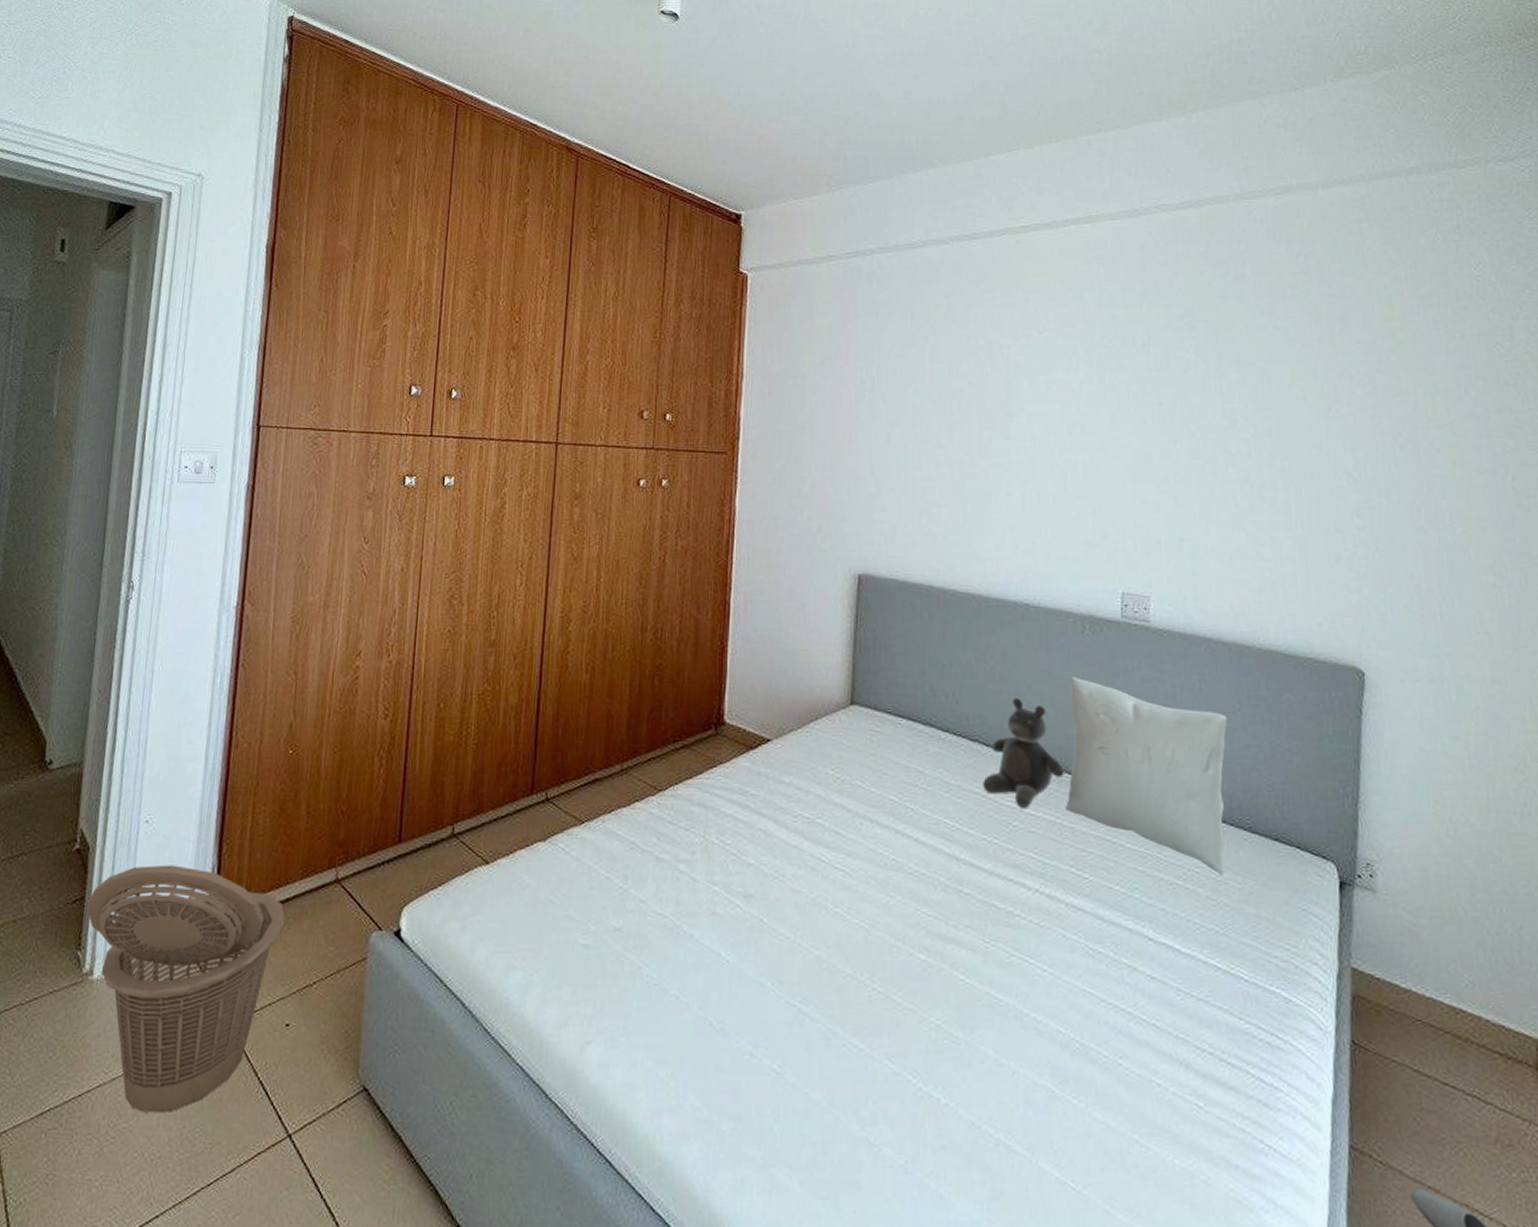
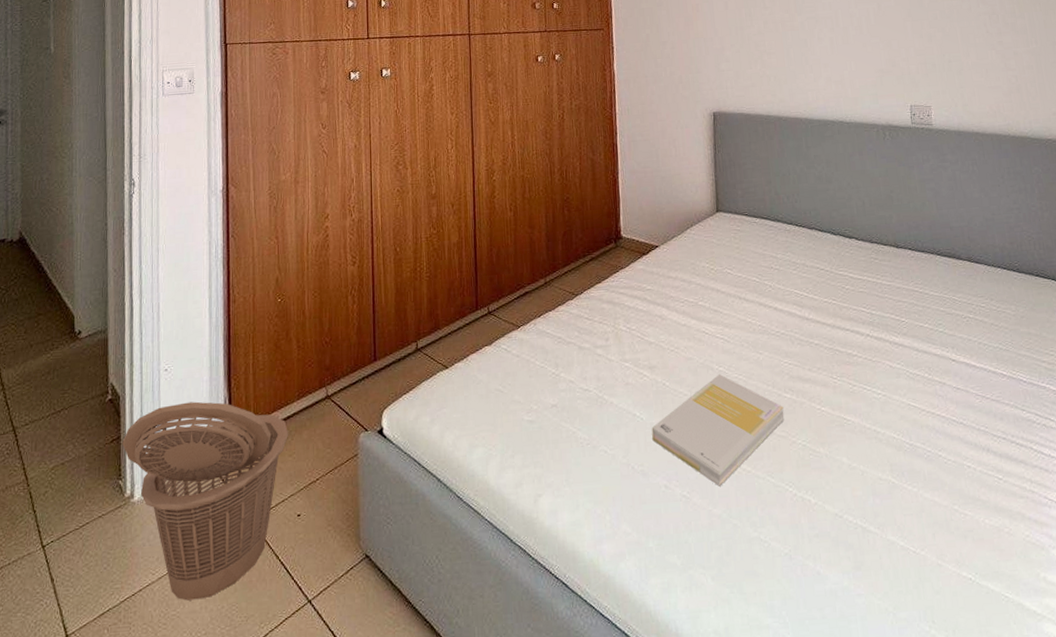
book: none [739,917,915,1064] -> present [651,374,785,486]
teddy bear: present [983,697,1064,808] -> none [821,192,880,275]
pillow: present [1065,676,1227,875] -> none [878,172,1002,307]

